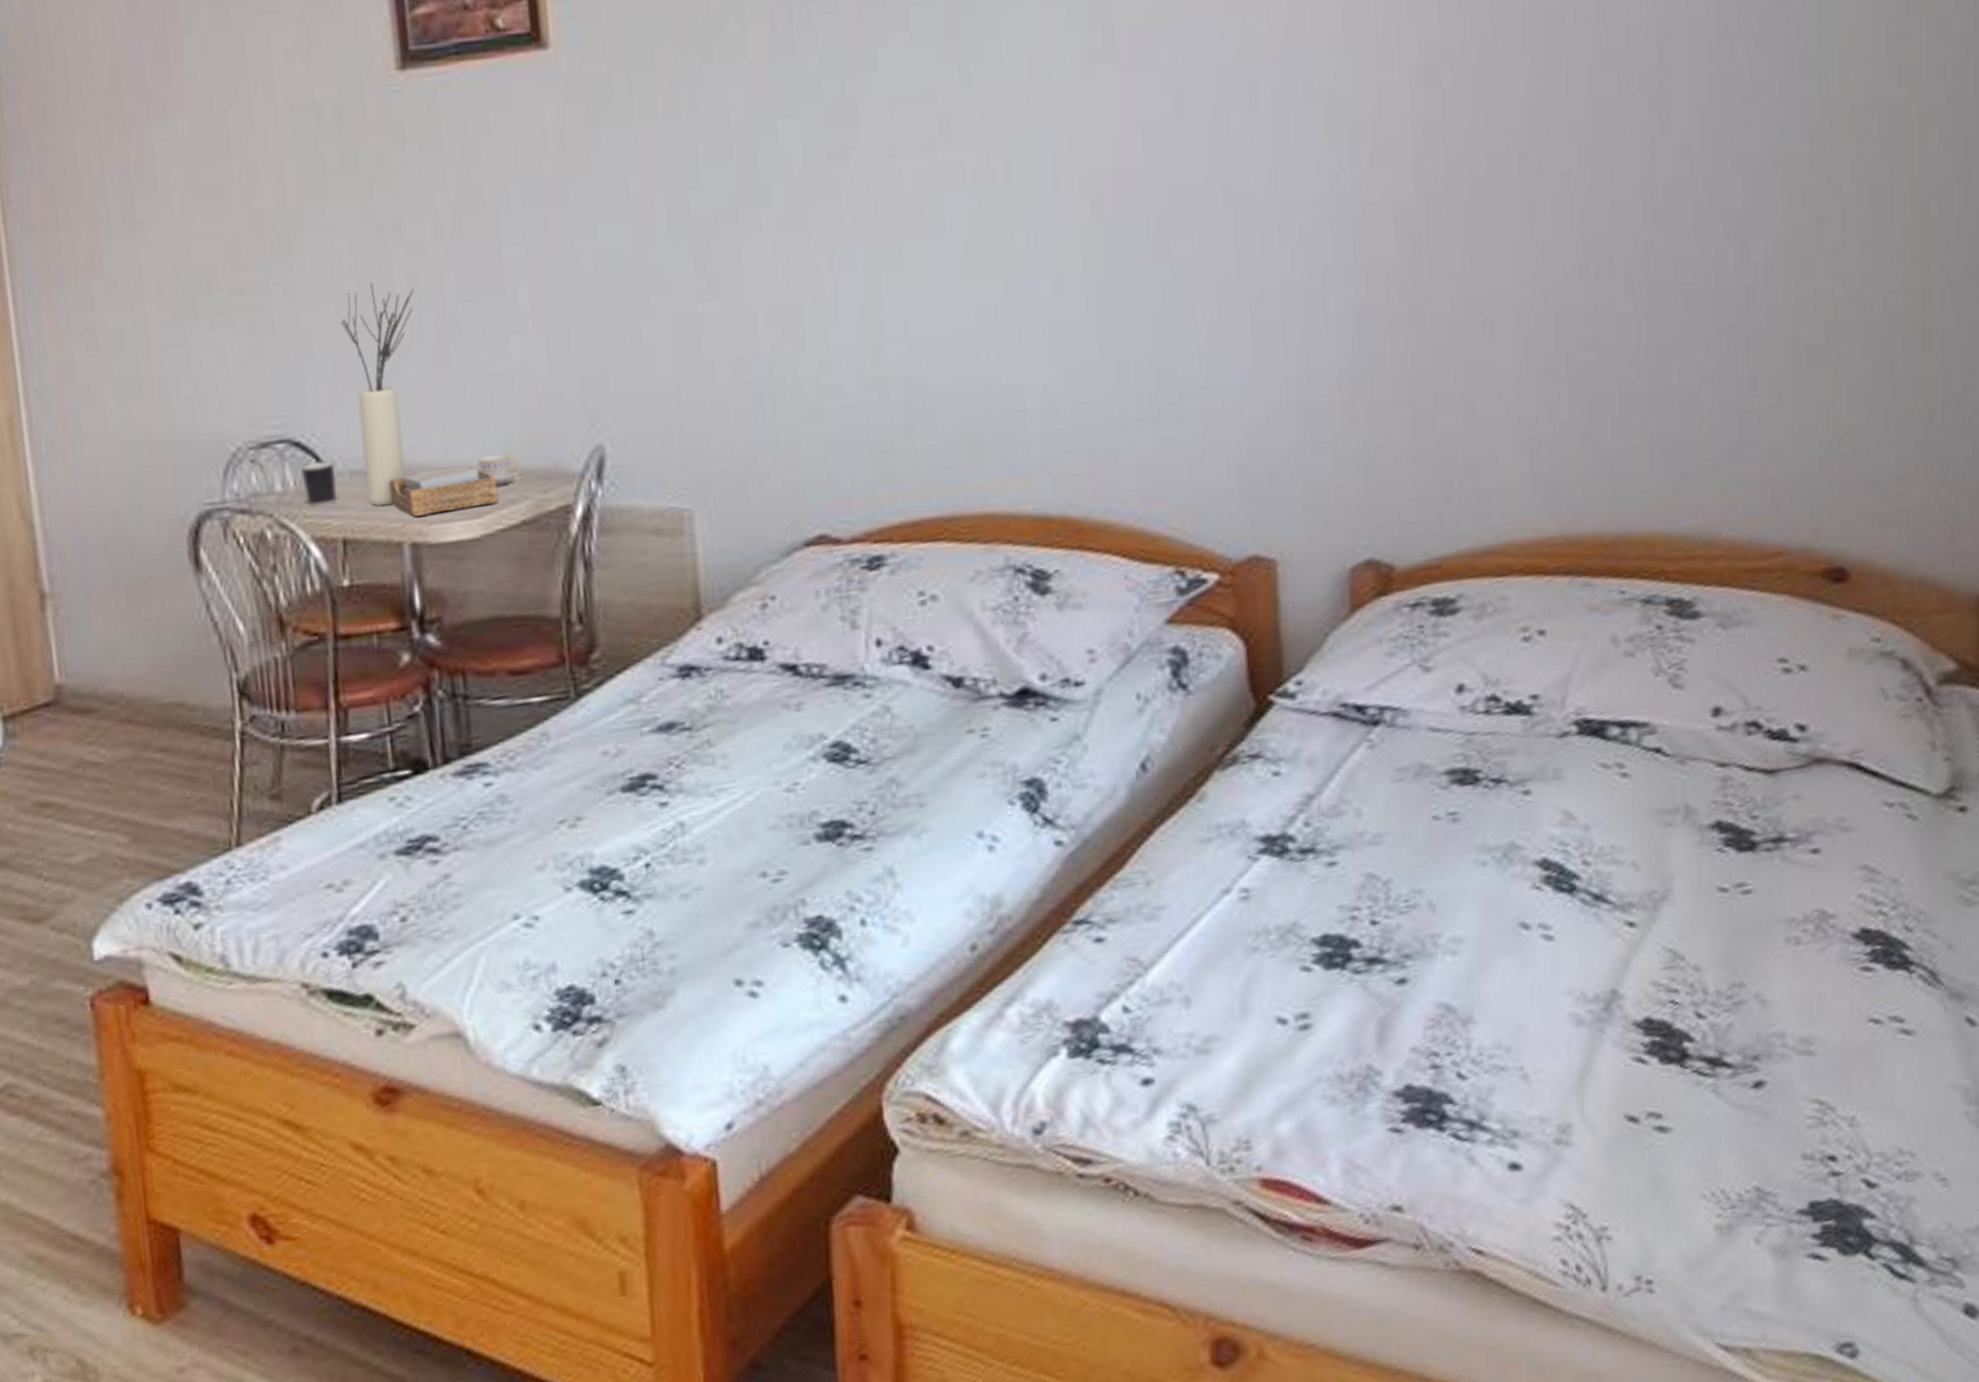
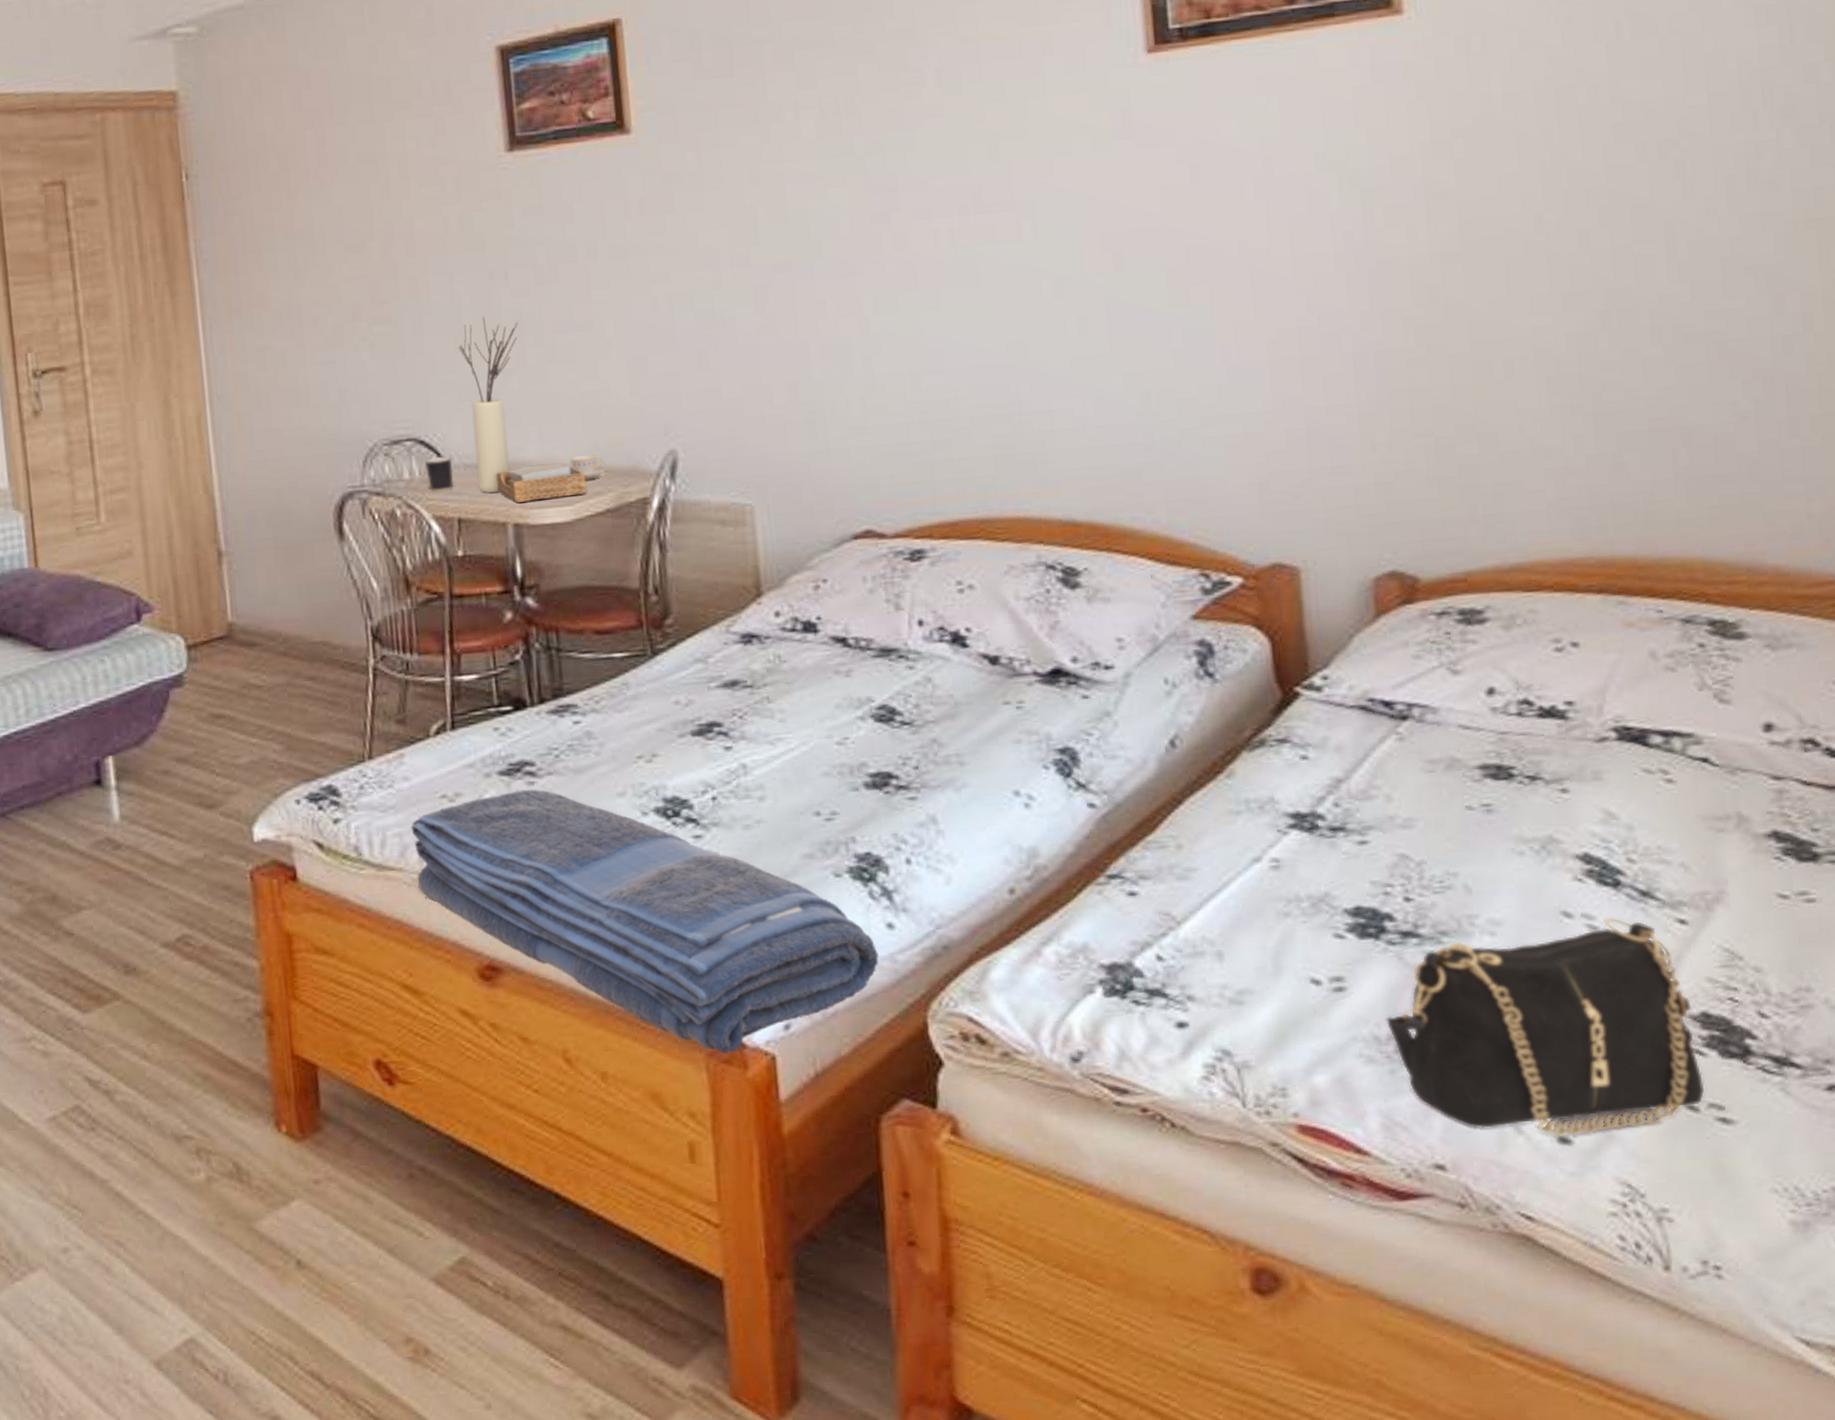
towel: none [290,869,831,1165] -> present [411,789,879,1055]
handbag: none [1350,924,1645,1163] -> present [1386,917,1705,1136]

